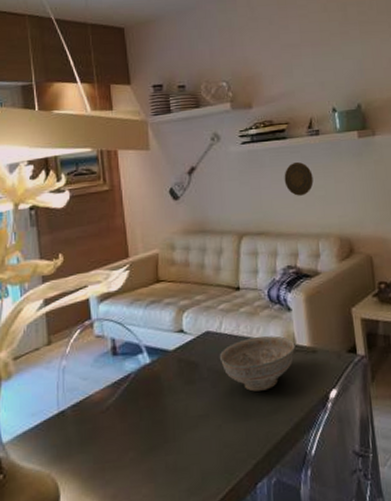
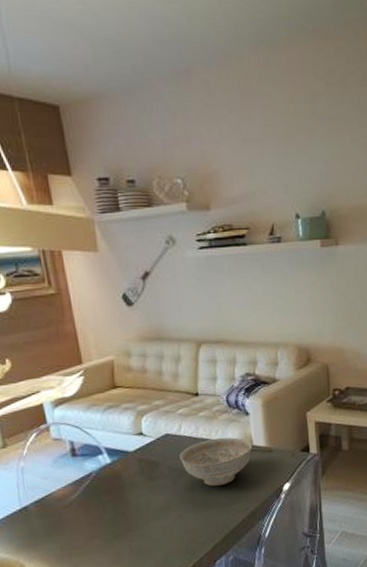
decorative plate: present [284,161,314,196] -> none [243,269,274,305]

